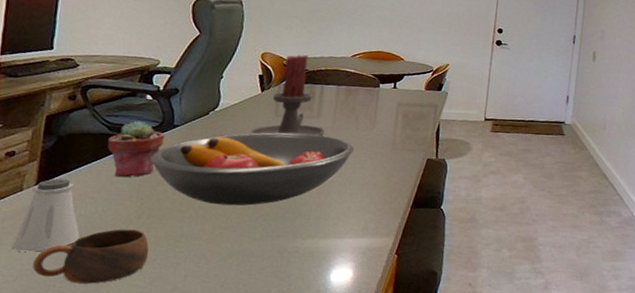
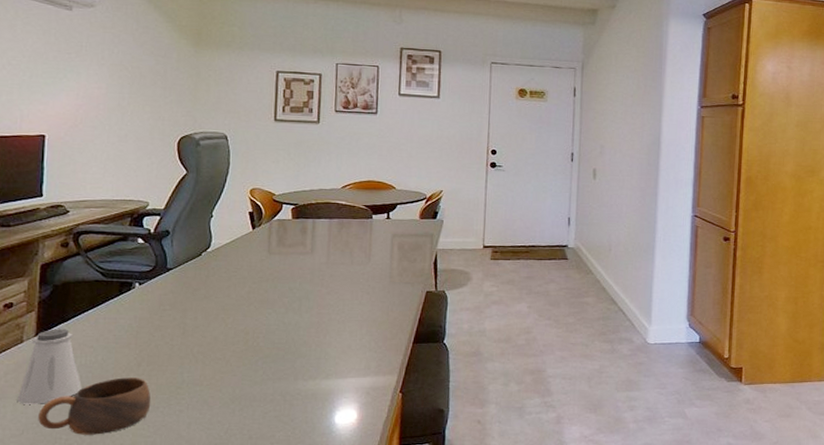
potted succulent: present [107,120,164,178] -> none [102,265,158,325]
fruit bowl: present [150,132,355,206] -> none [146,270,351,349]
candle holder: present [250,55,325,136] -> none [243,189,319,274]

